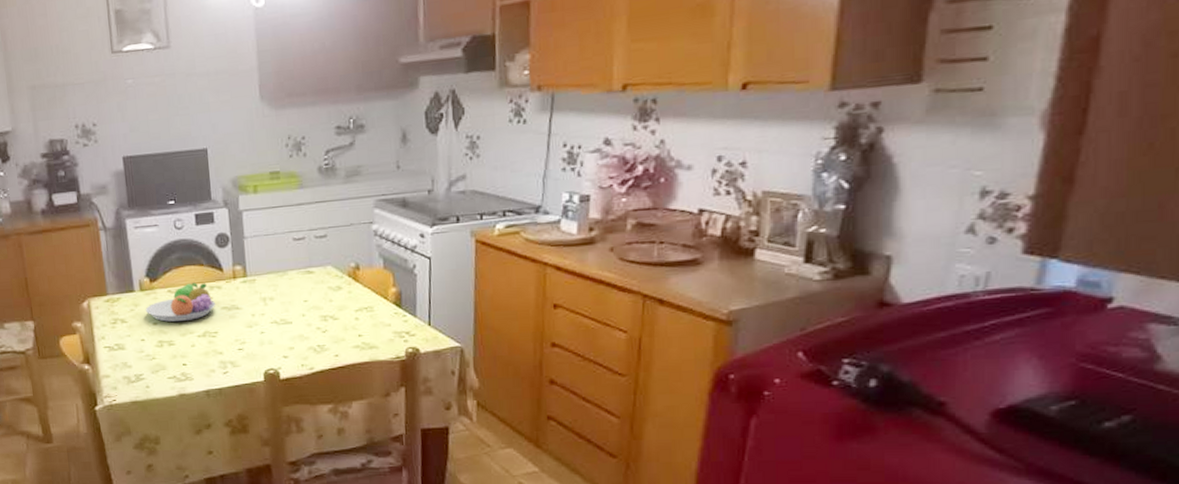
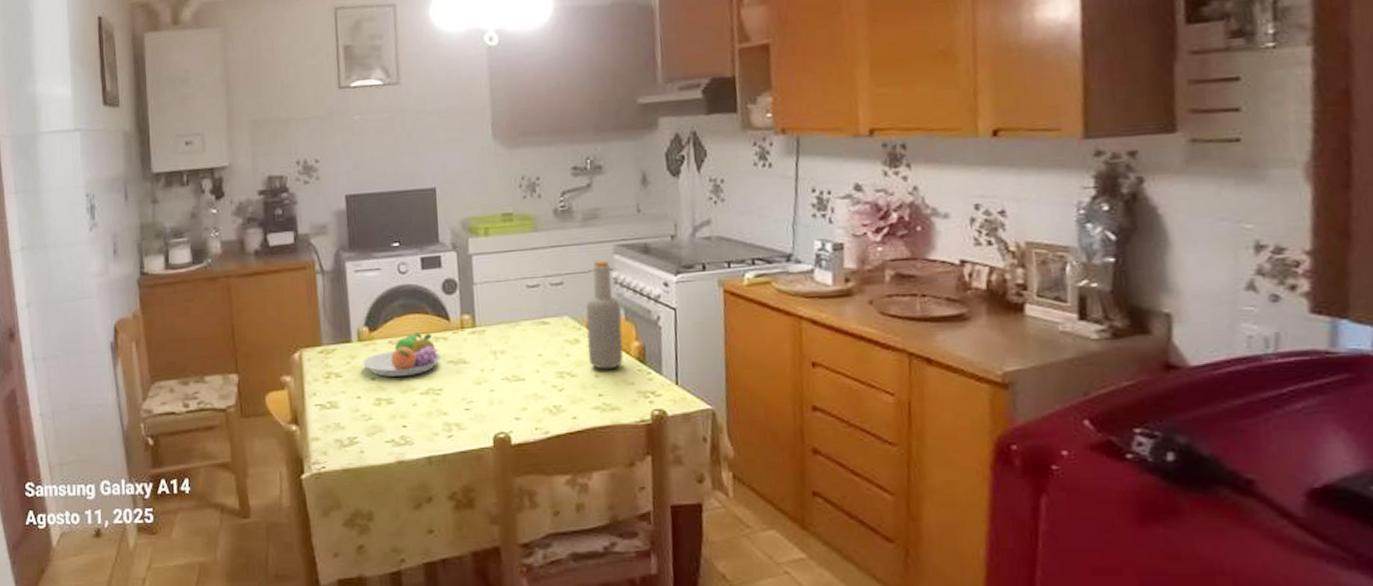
bottle: none [347,214,381,313] -> present [585,260,623,370]

